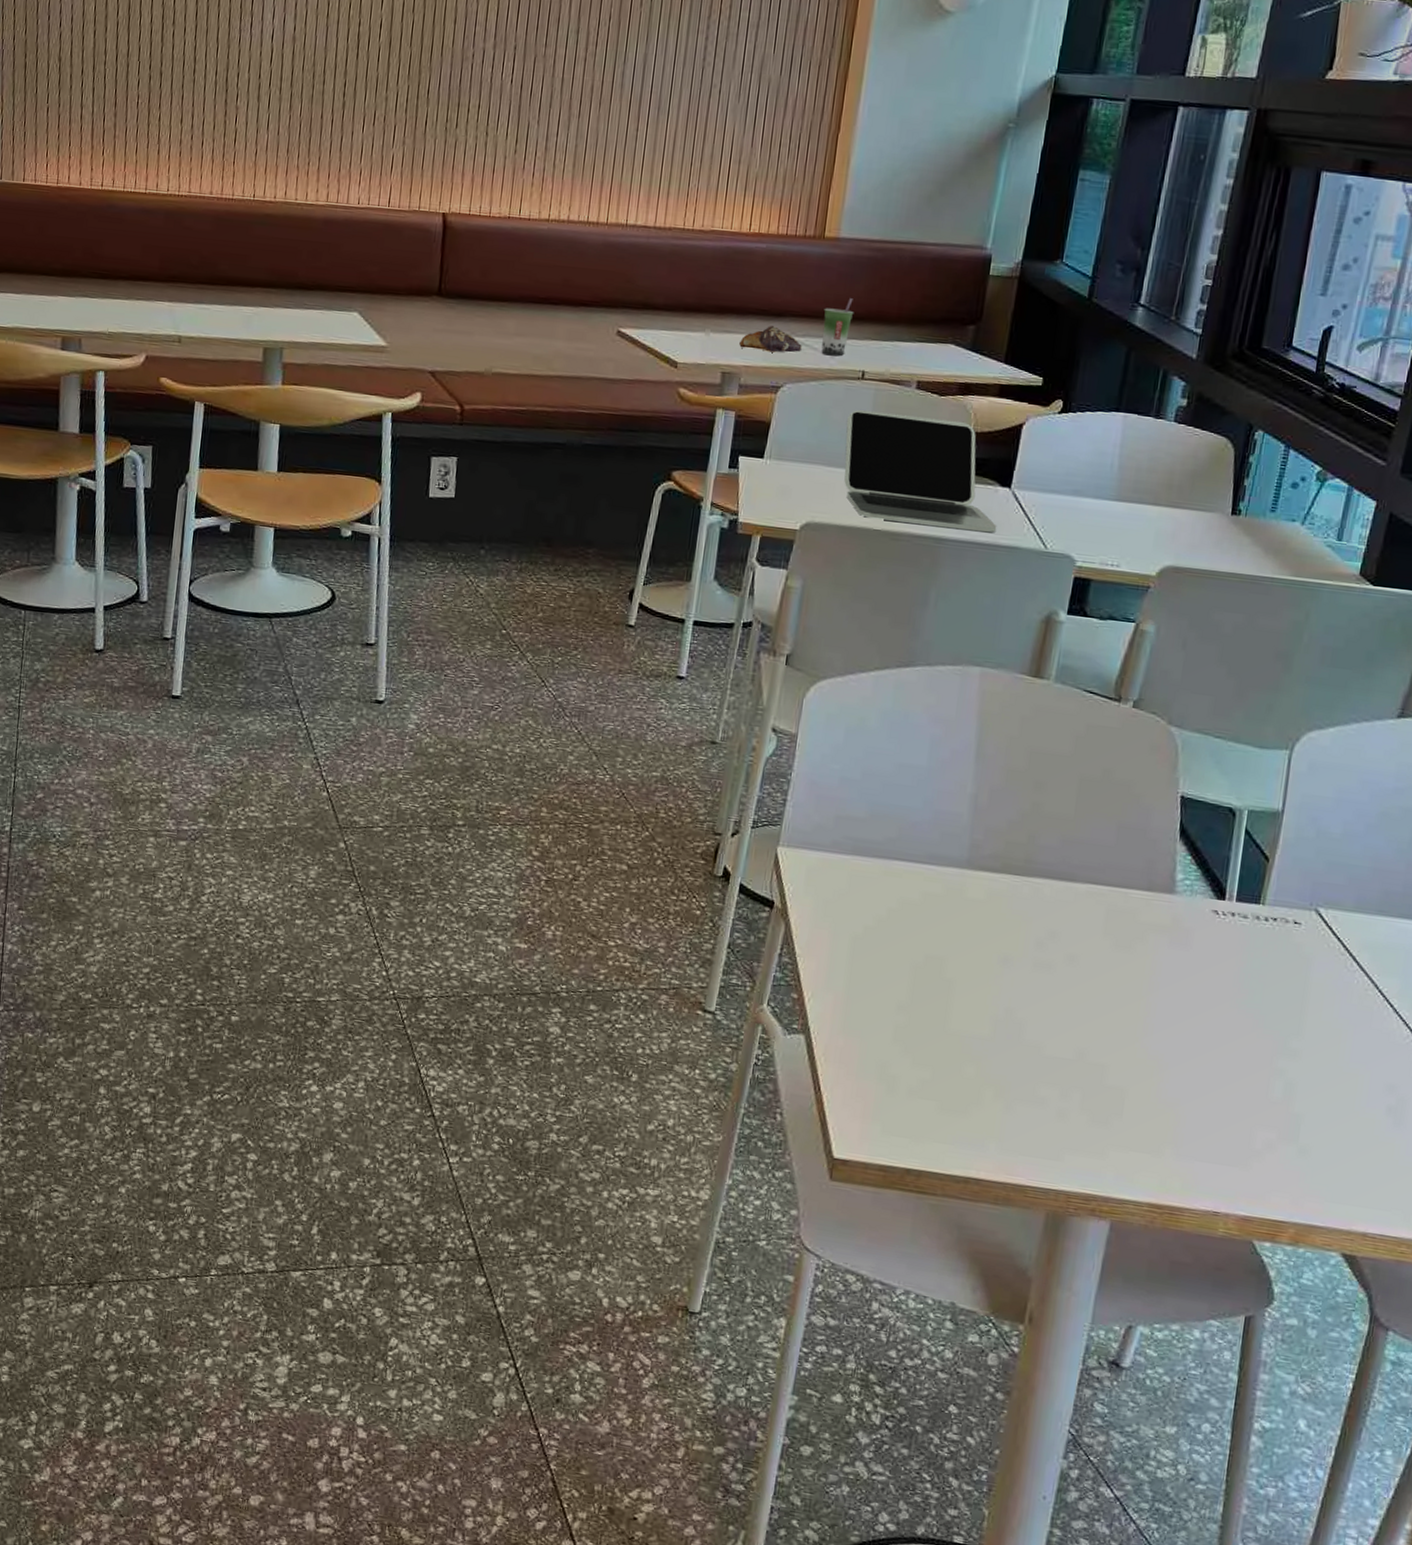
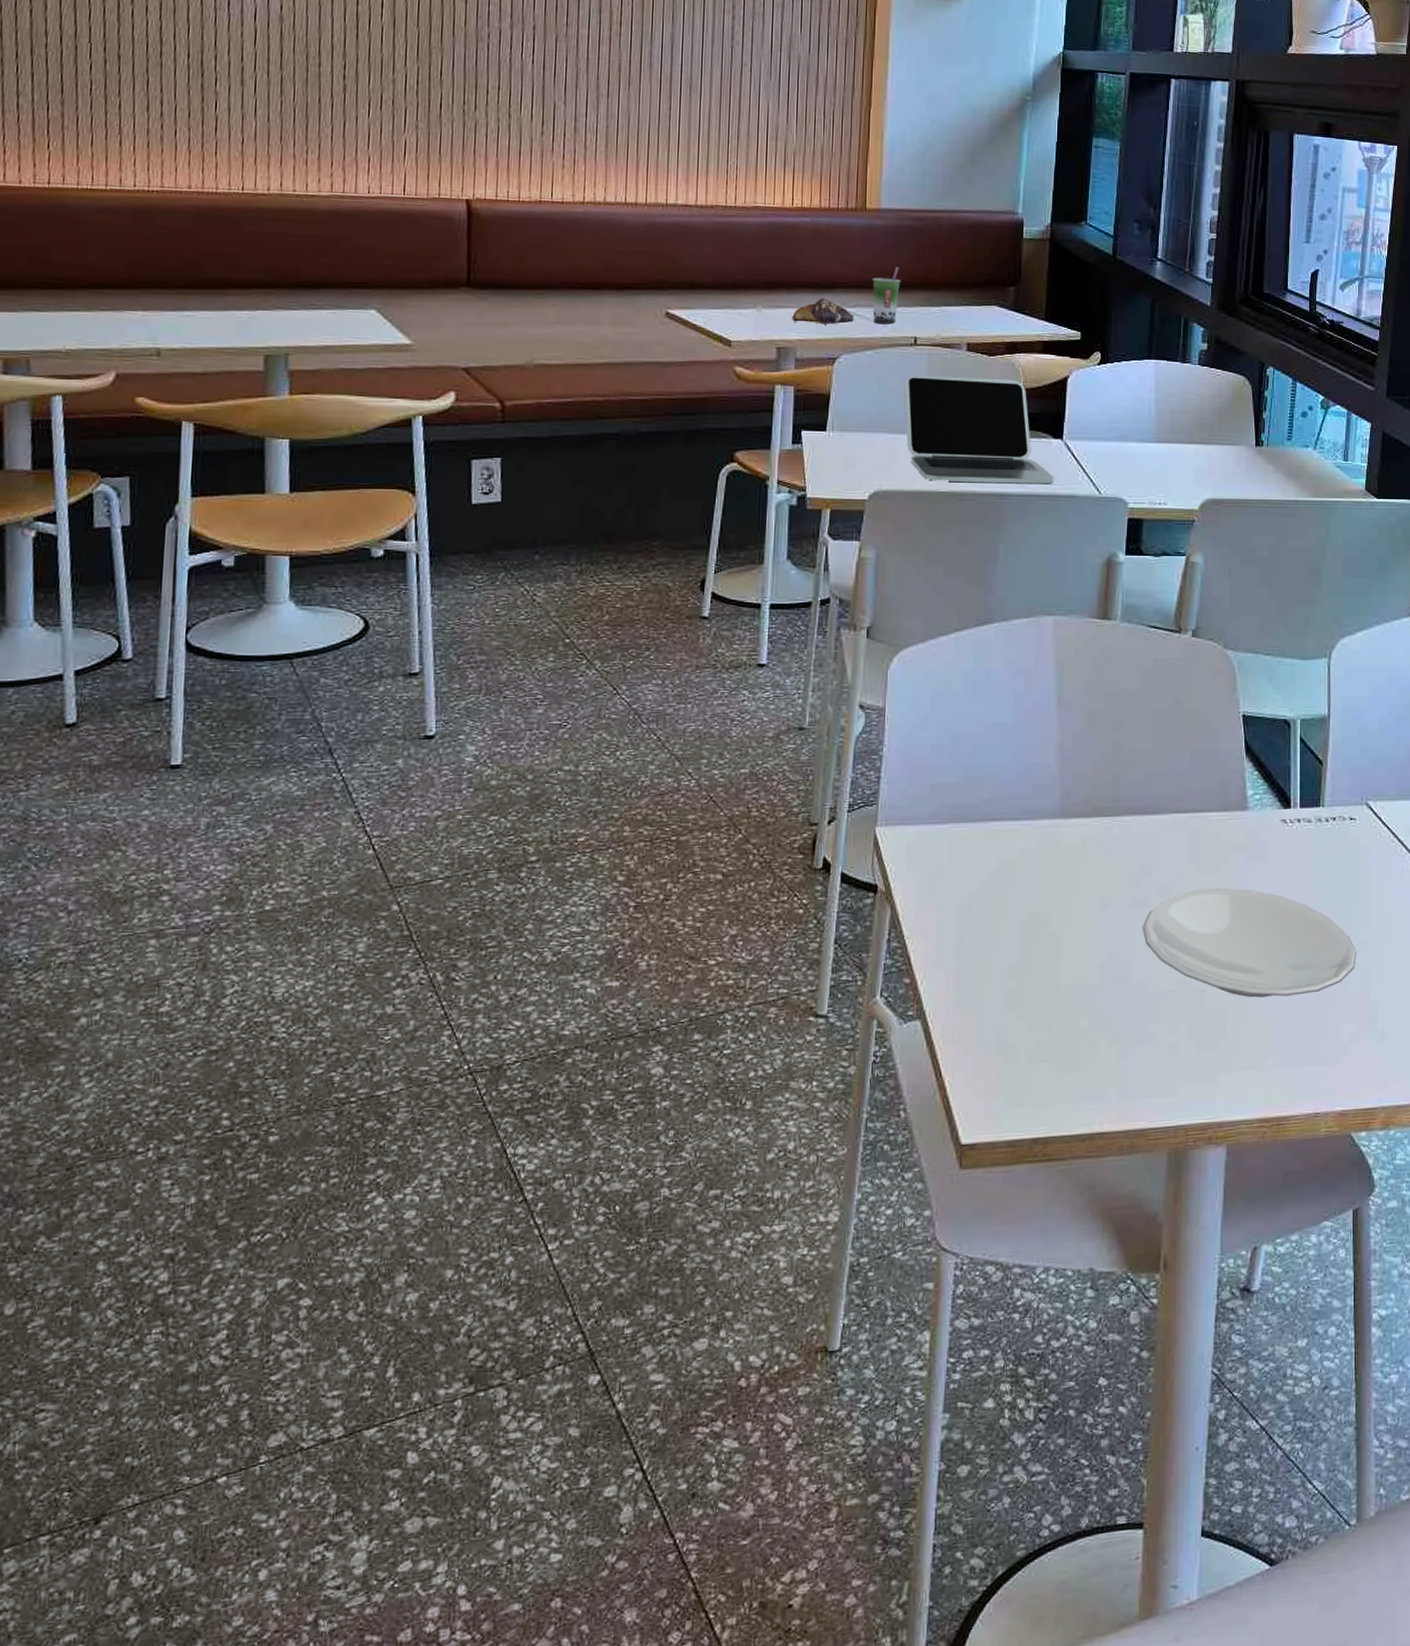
saucer: none [1042,964,1284,1092] -> present [1142,887,1357,998]

